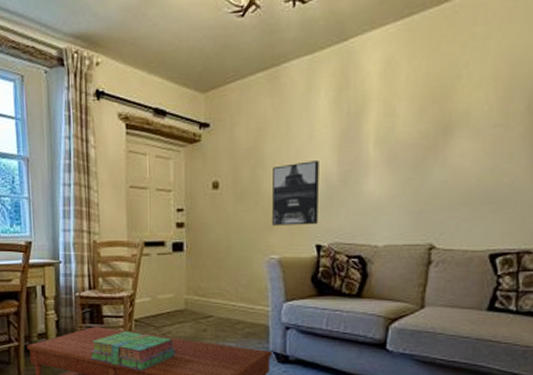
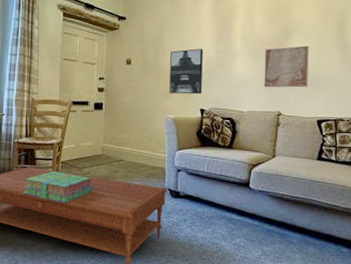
wall art: none [408,145,480,211] -> present [264,45,309,88]

